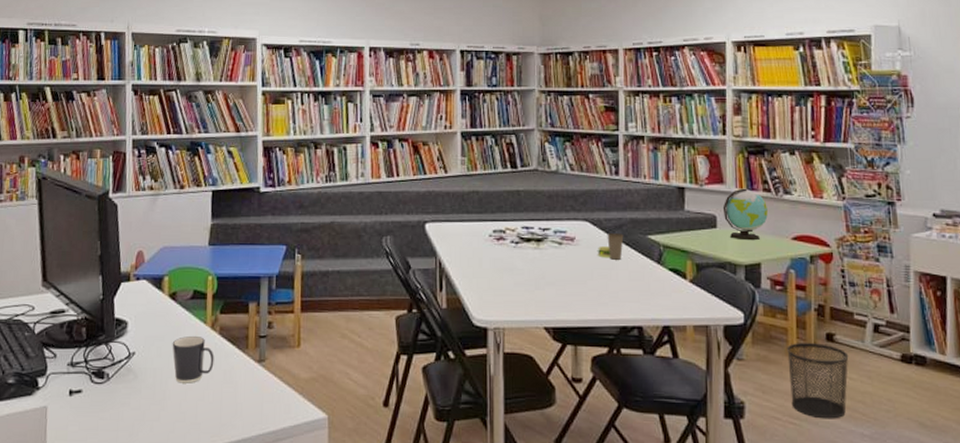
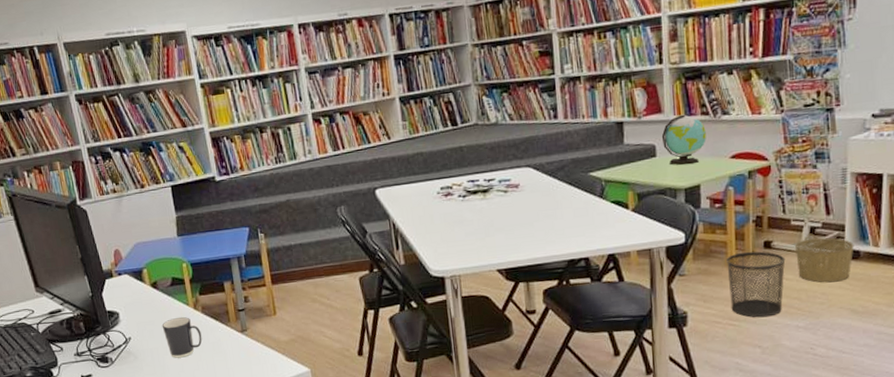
cup: present [597,233,624,260] -> none [541,174,567,200]
basket: none [857,331,920,389] -> present [794,233,854,283]

